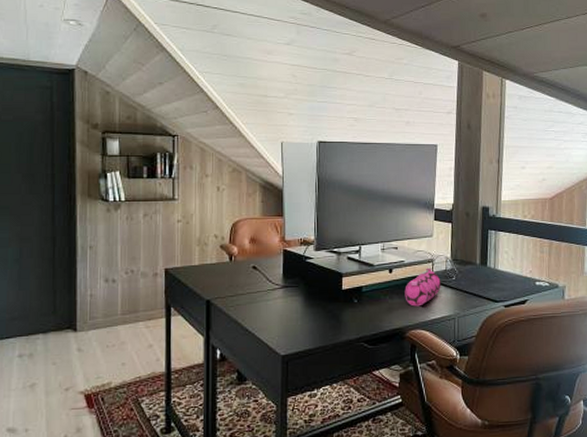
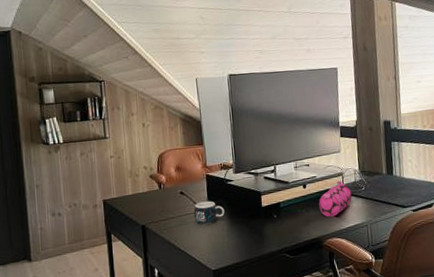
mug: none [266,279,301,305] -> present [193,201,225,225]

